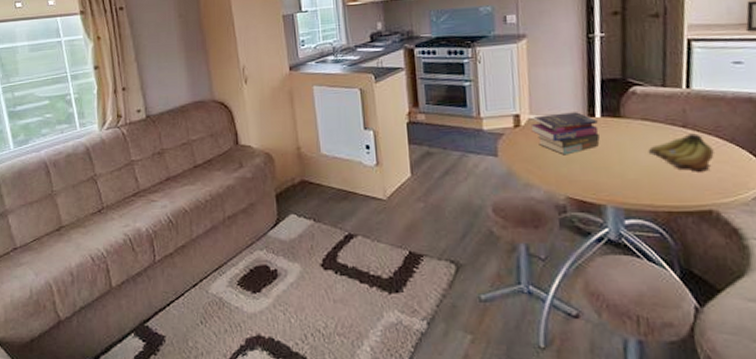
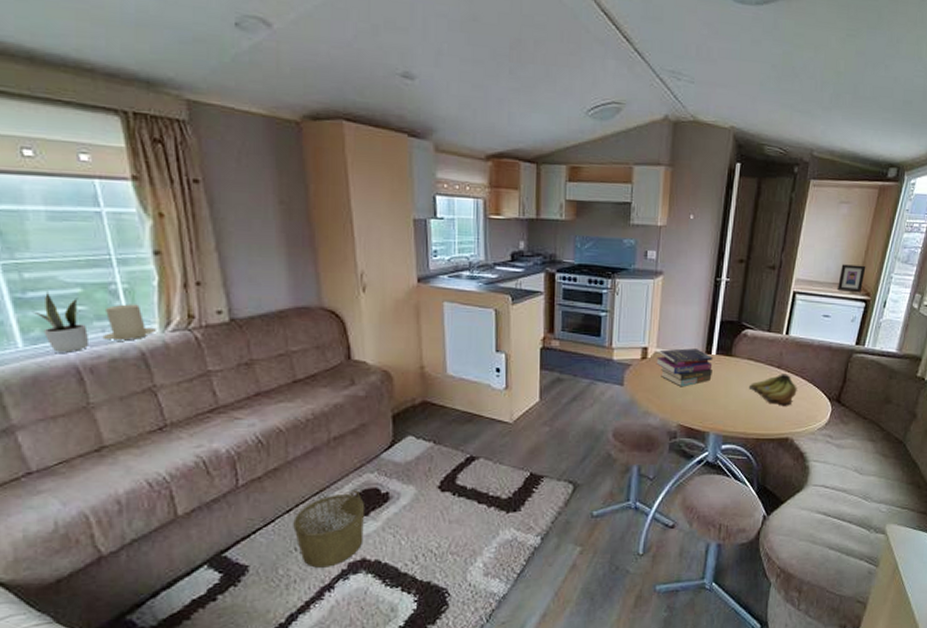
potted plant: none [19,105,54,152] -> present [32,292,90,353]
candle: none [62,109,96,140] -> present [102,304,156,341]
basket: none [199,267,258,342] -> present [293,490,366,568]

